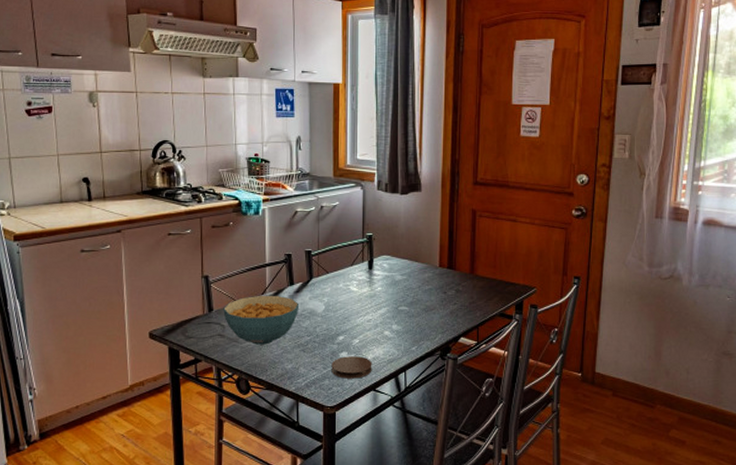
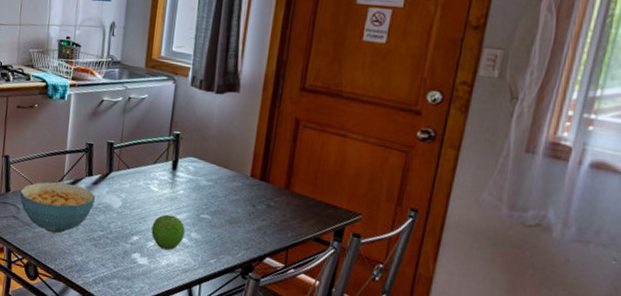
coaster: present [331,356,372,379] -> none [121,257,166,284]
fruit: none [355,311,386,345] -> present [151,214,185,251]

